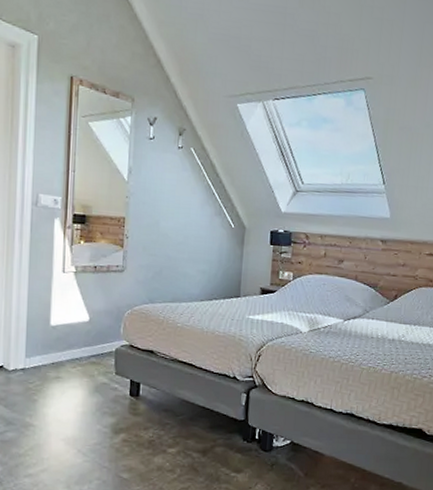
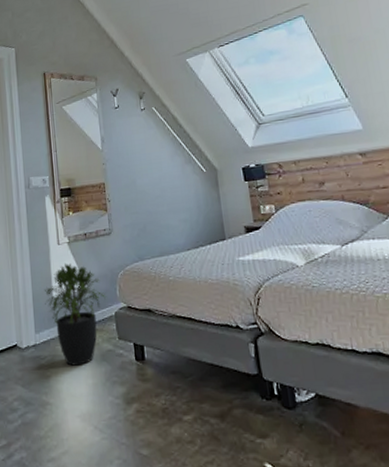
potted plant: none [40,292,109,394] -> present [44,263,107,366]

